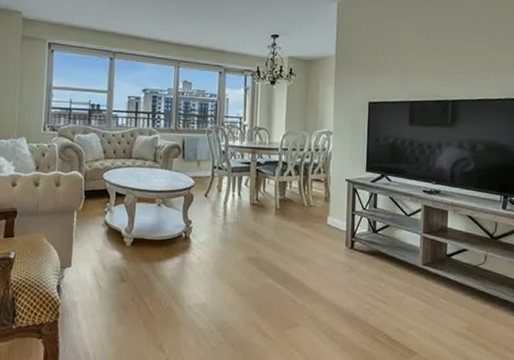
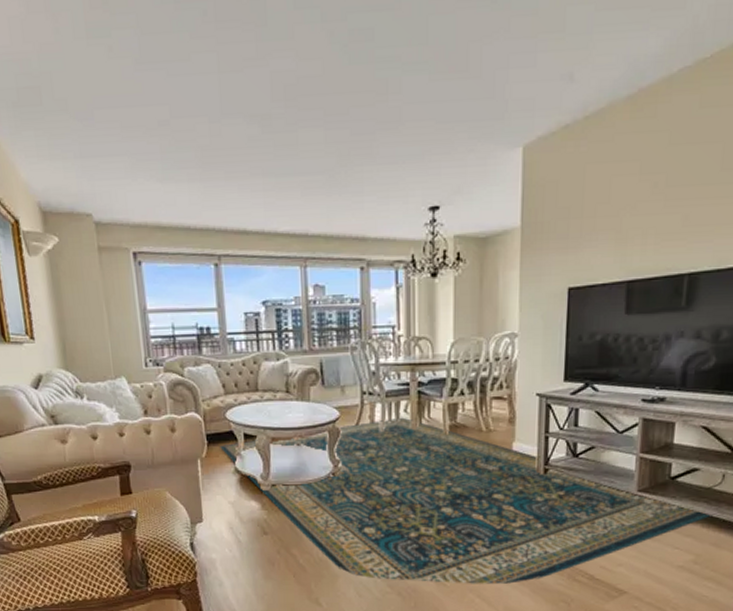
rug: none [95,189,480,340] -> present [220,417,713,584]

